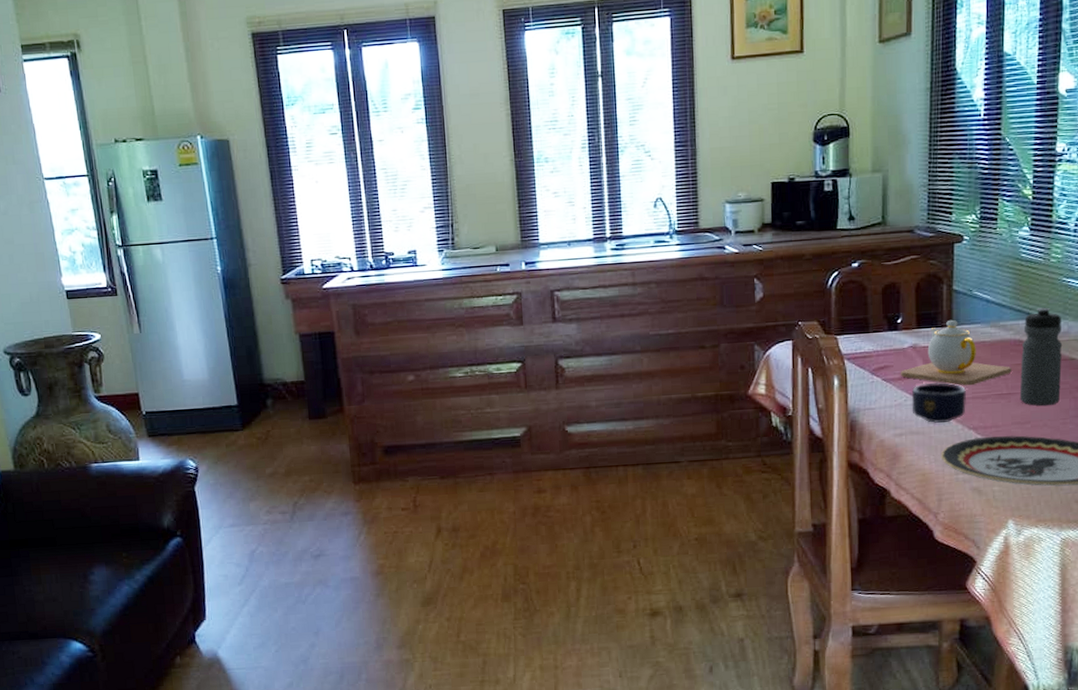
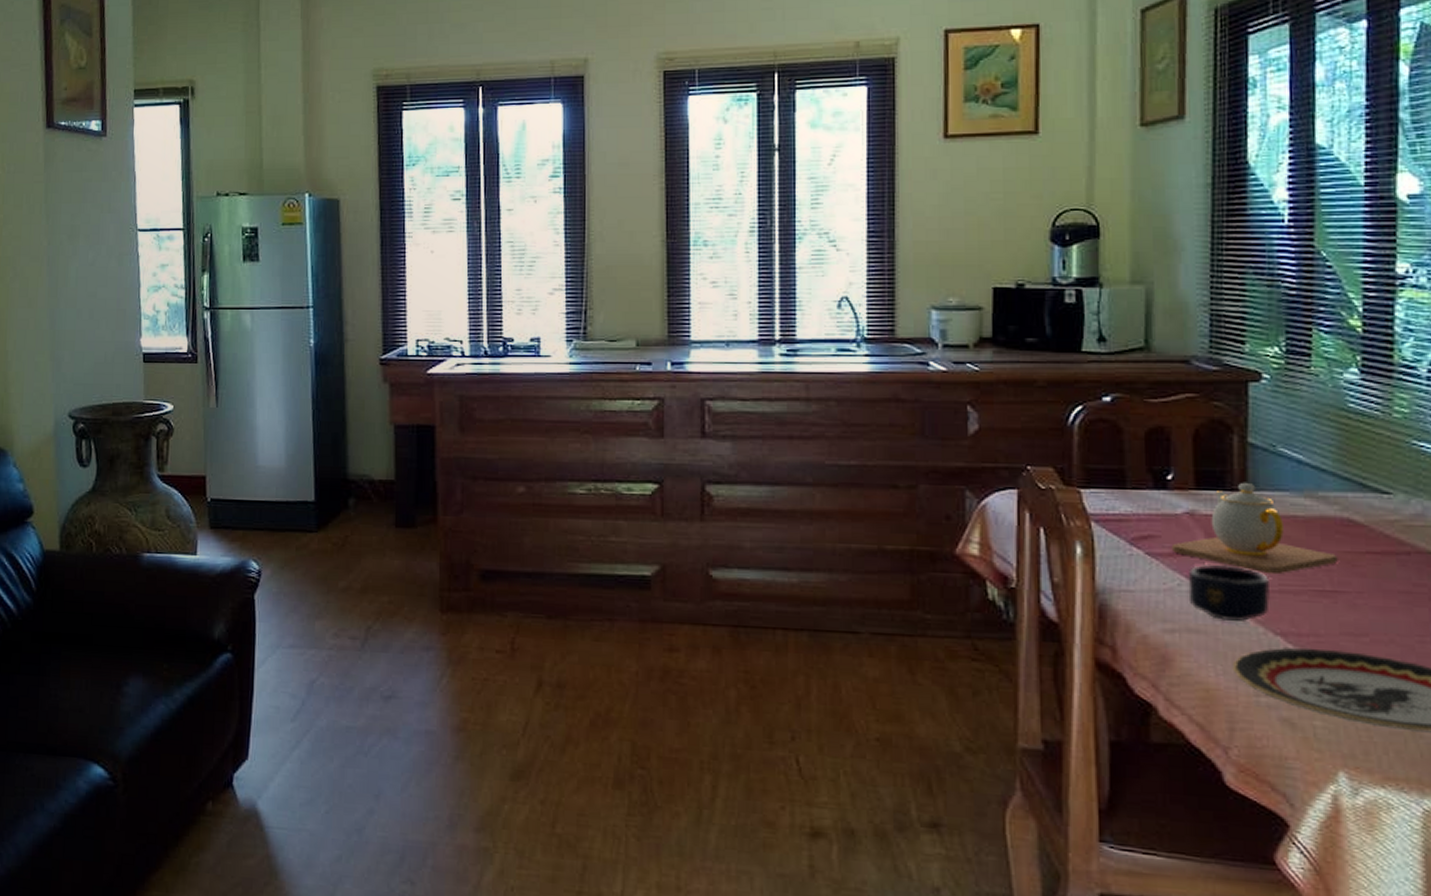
water bottle: present [1019,307,1063,406] -> none [1351,477,1416,615]

